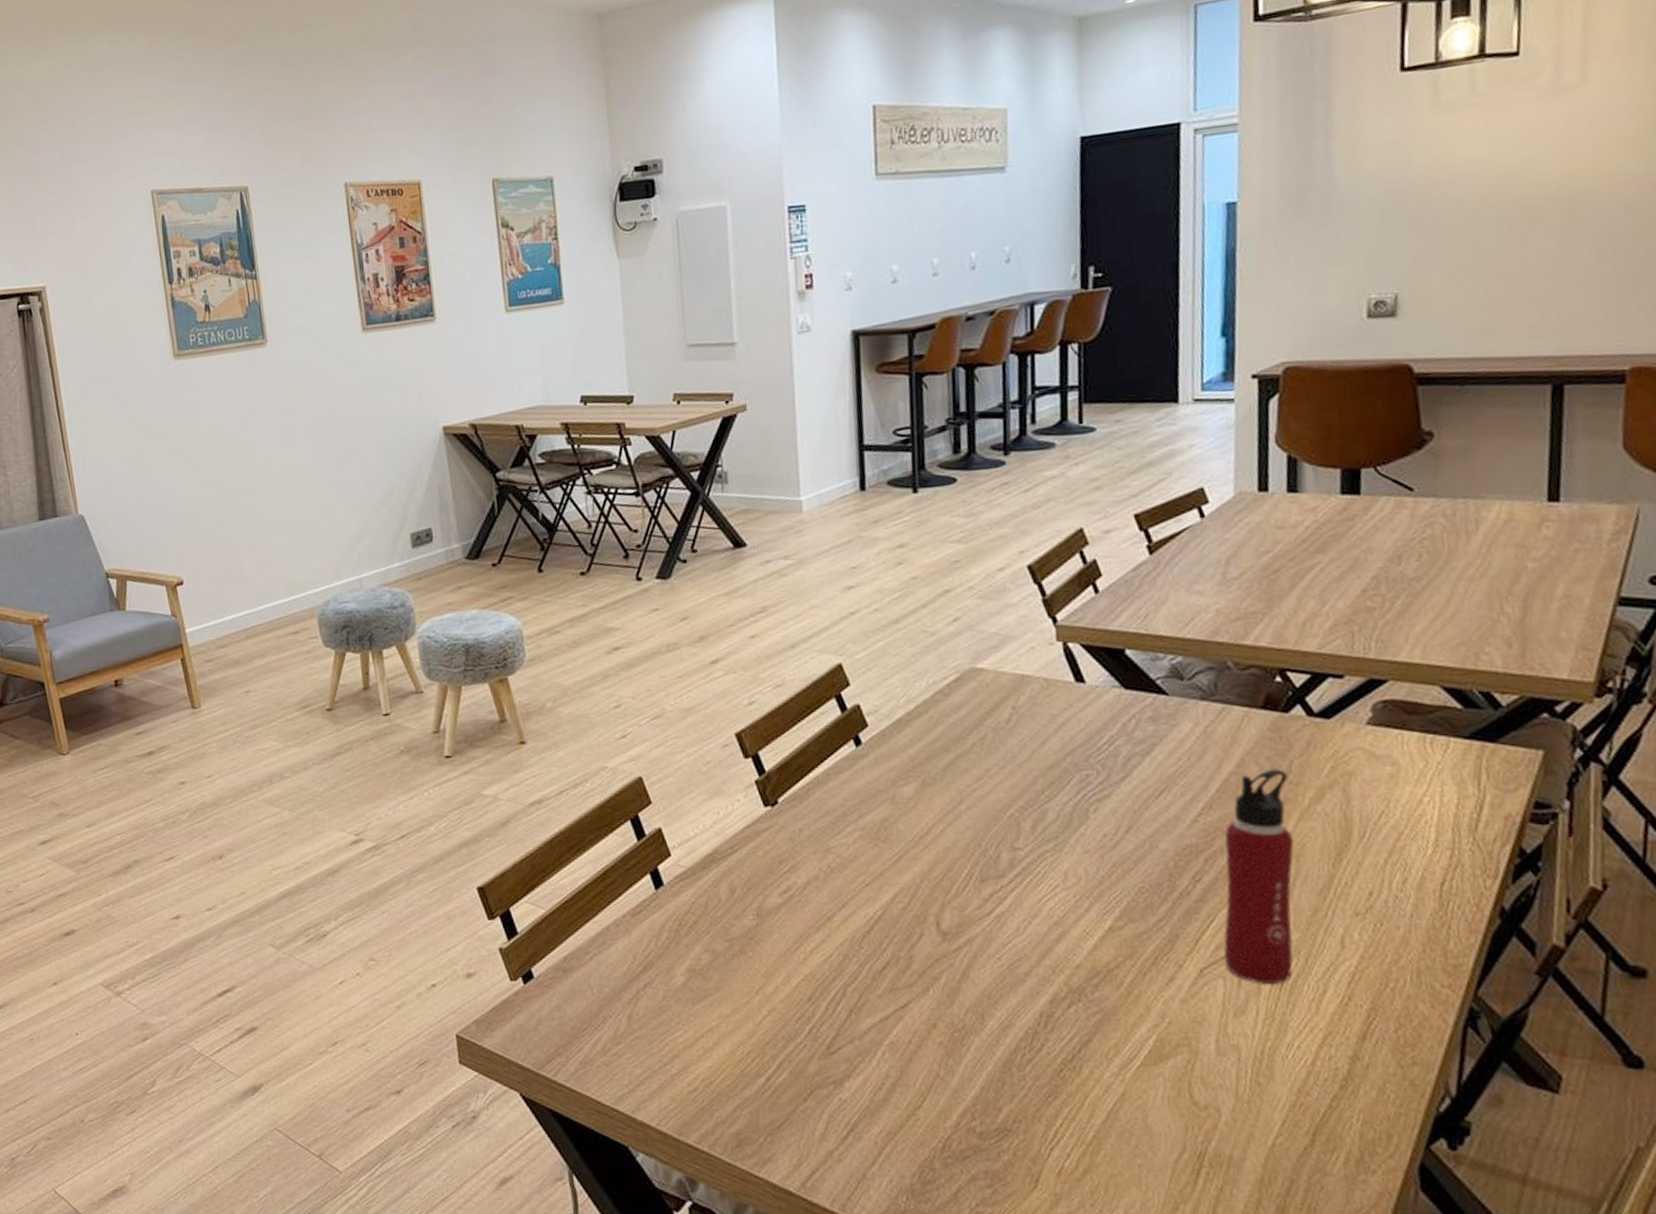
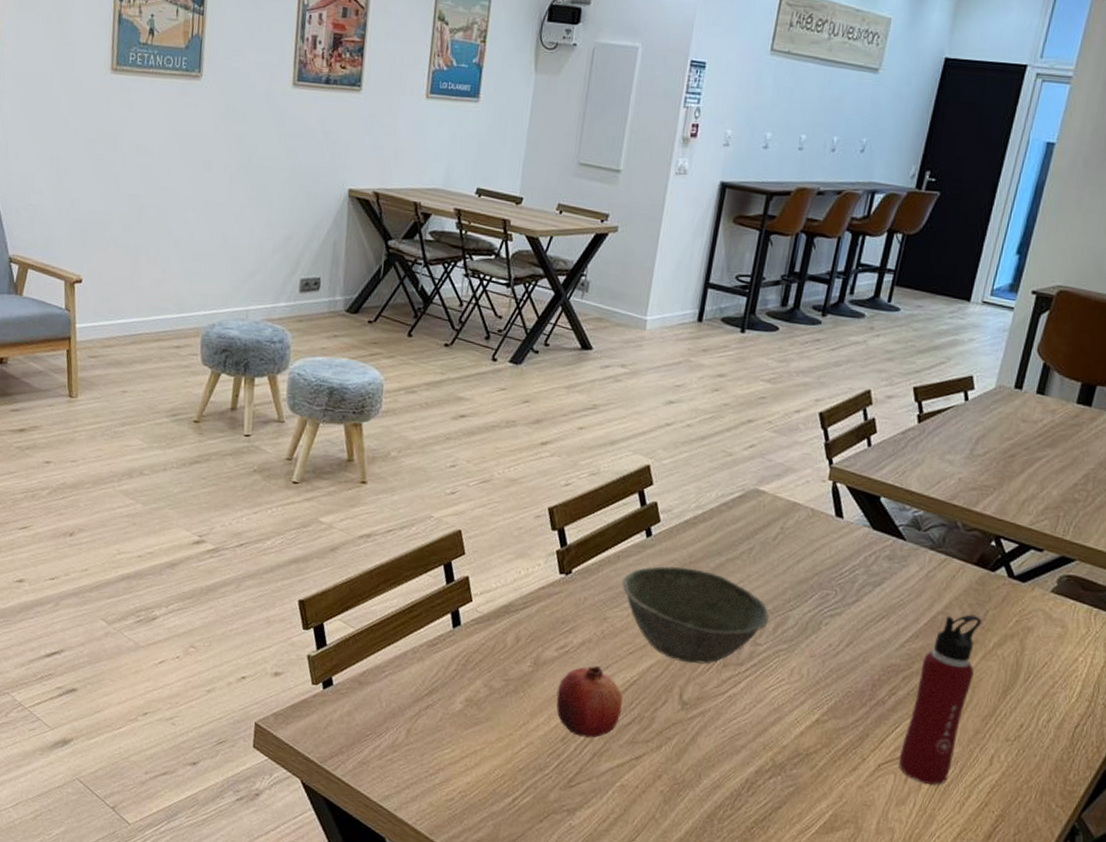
fruit: none [790,905,872,992] -> present [556,665,623,738]
bowl: none [839,773,1025,885] -> present [622,566,770,665]

